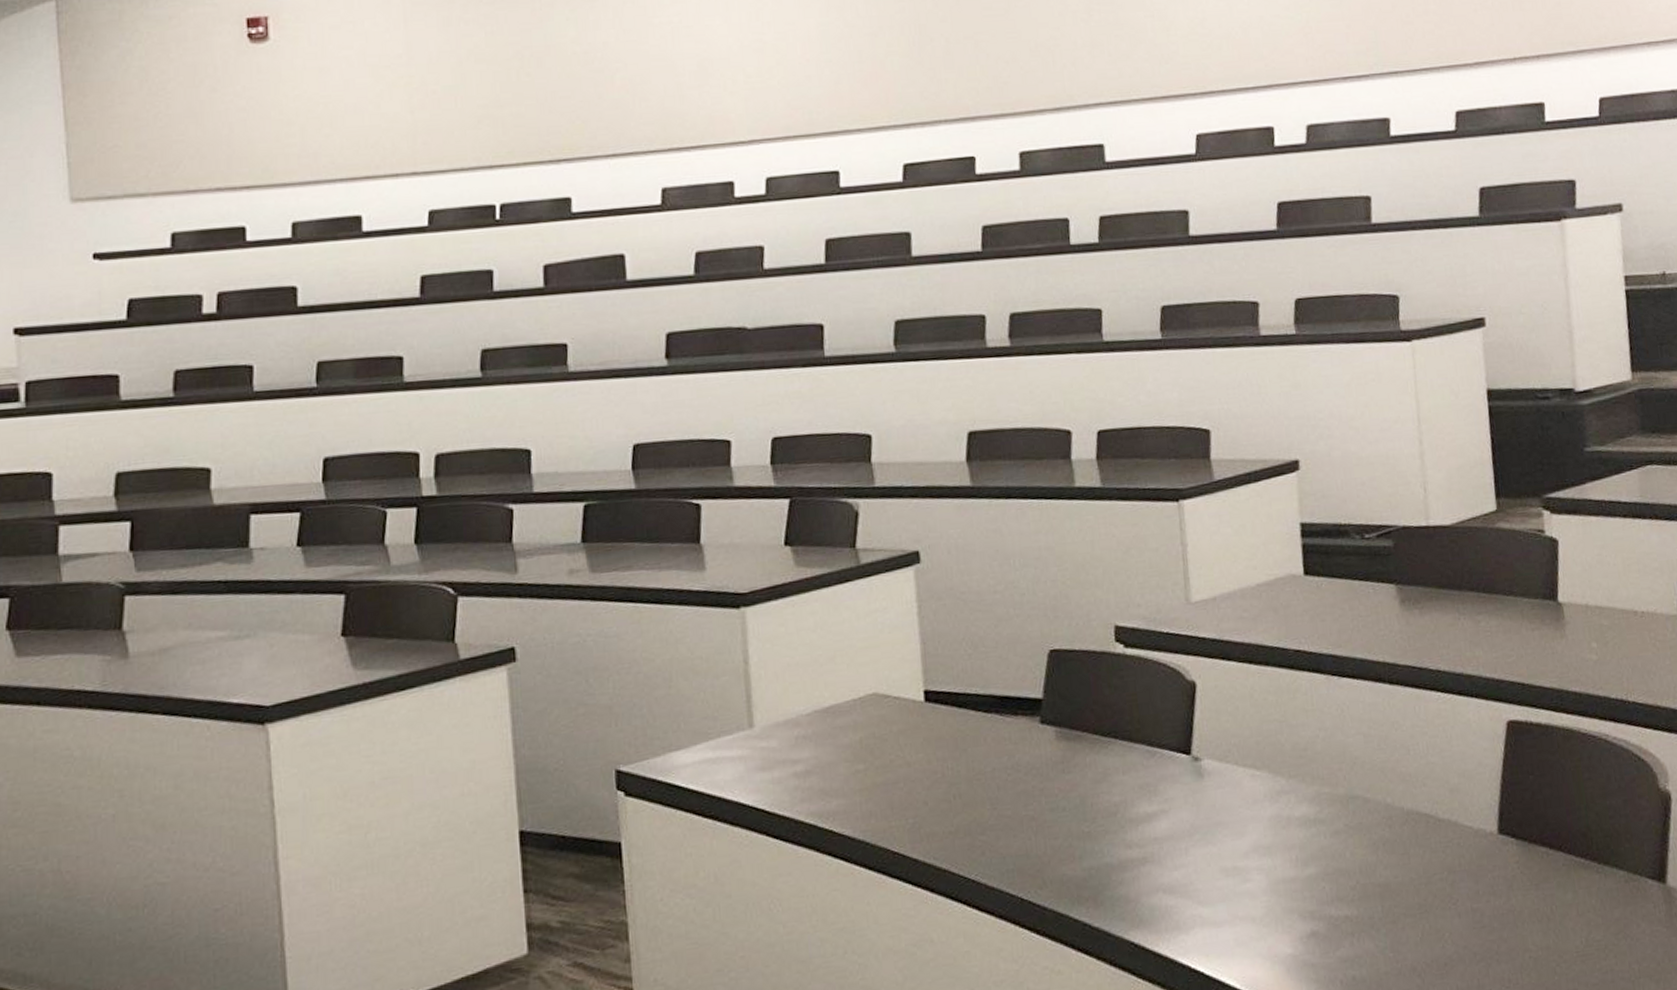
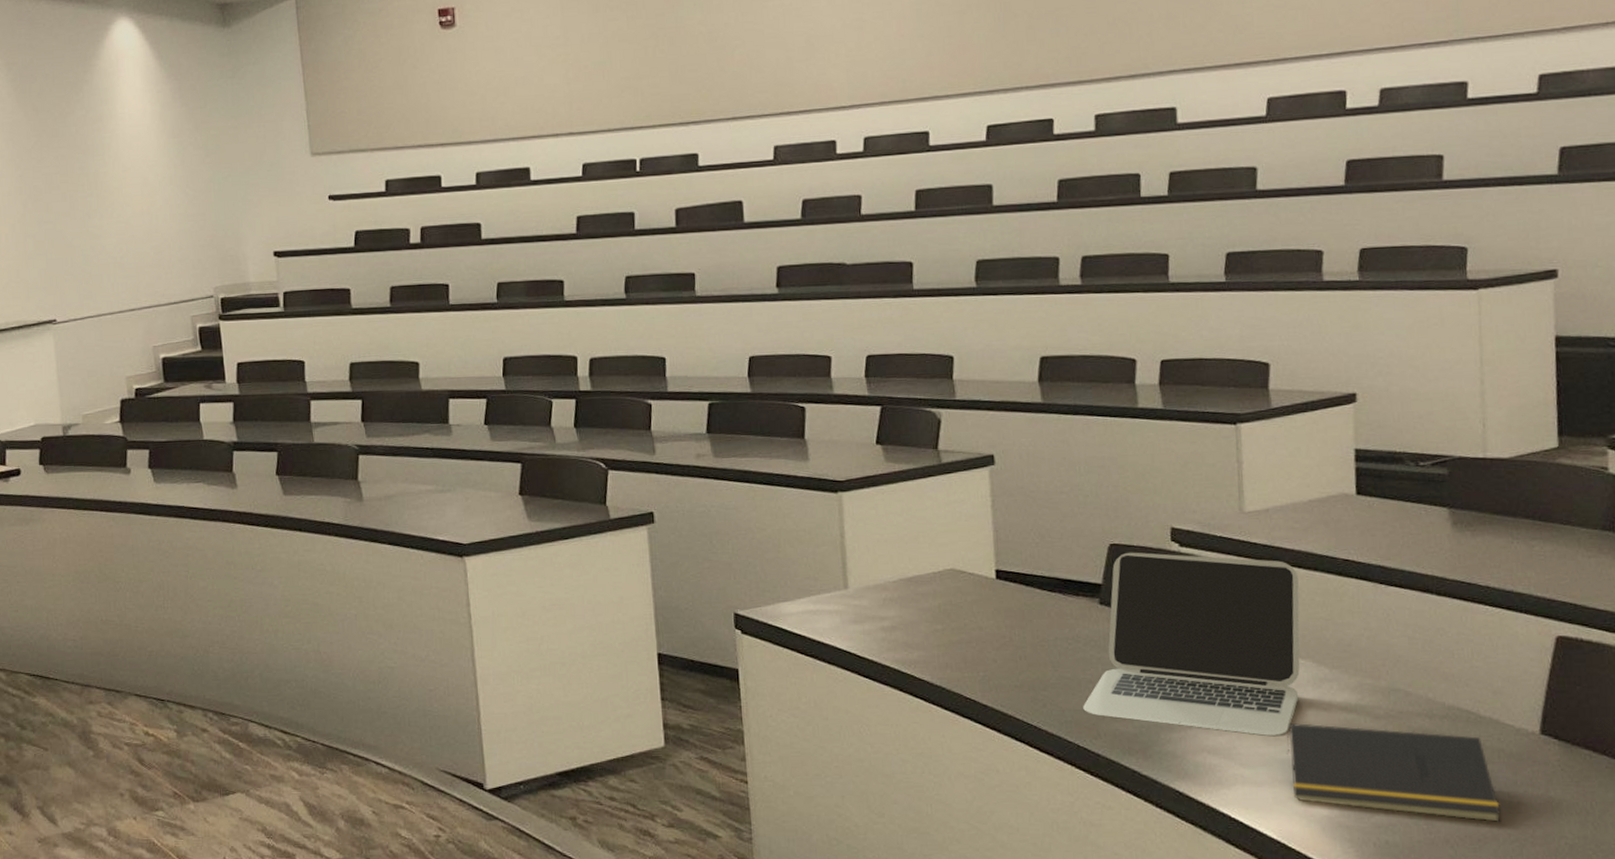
laptop: none [1026,656,1256,866] -> present [1083,552,1300,737]
notepad: none [1246,842,1466,942] -> present [1287,723,1501,823]

